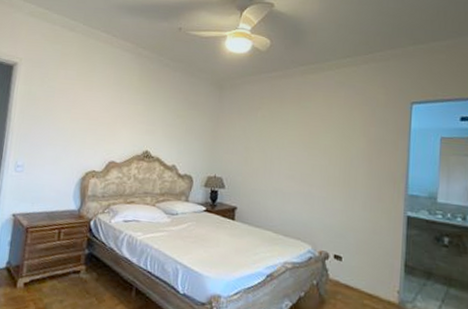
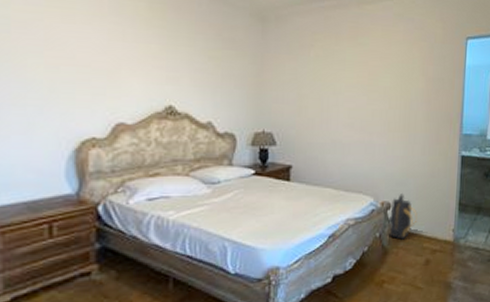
backpack: none [324,246,357,292] -> present [386,194,417,240]

